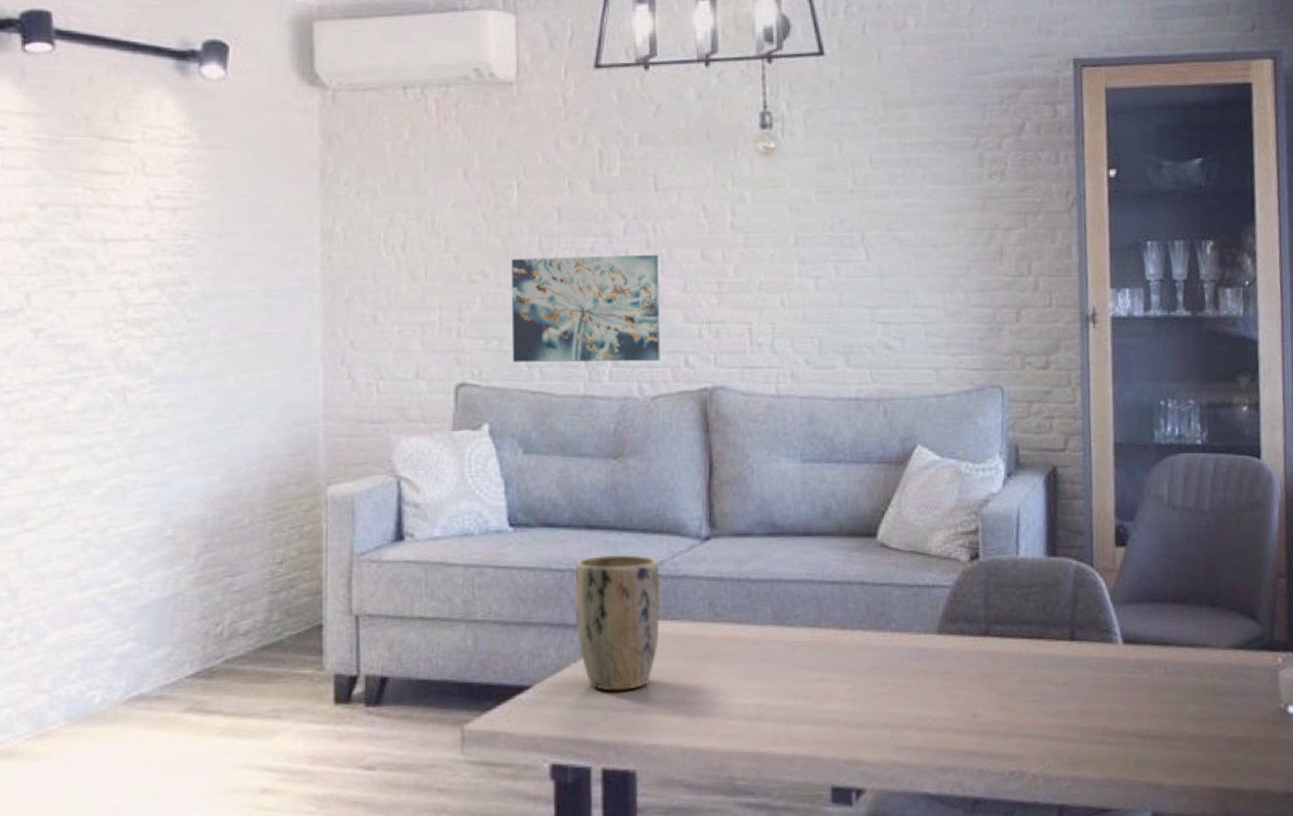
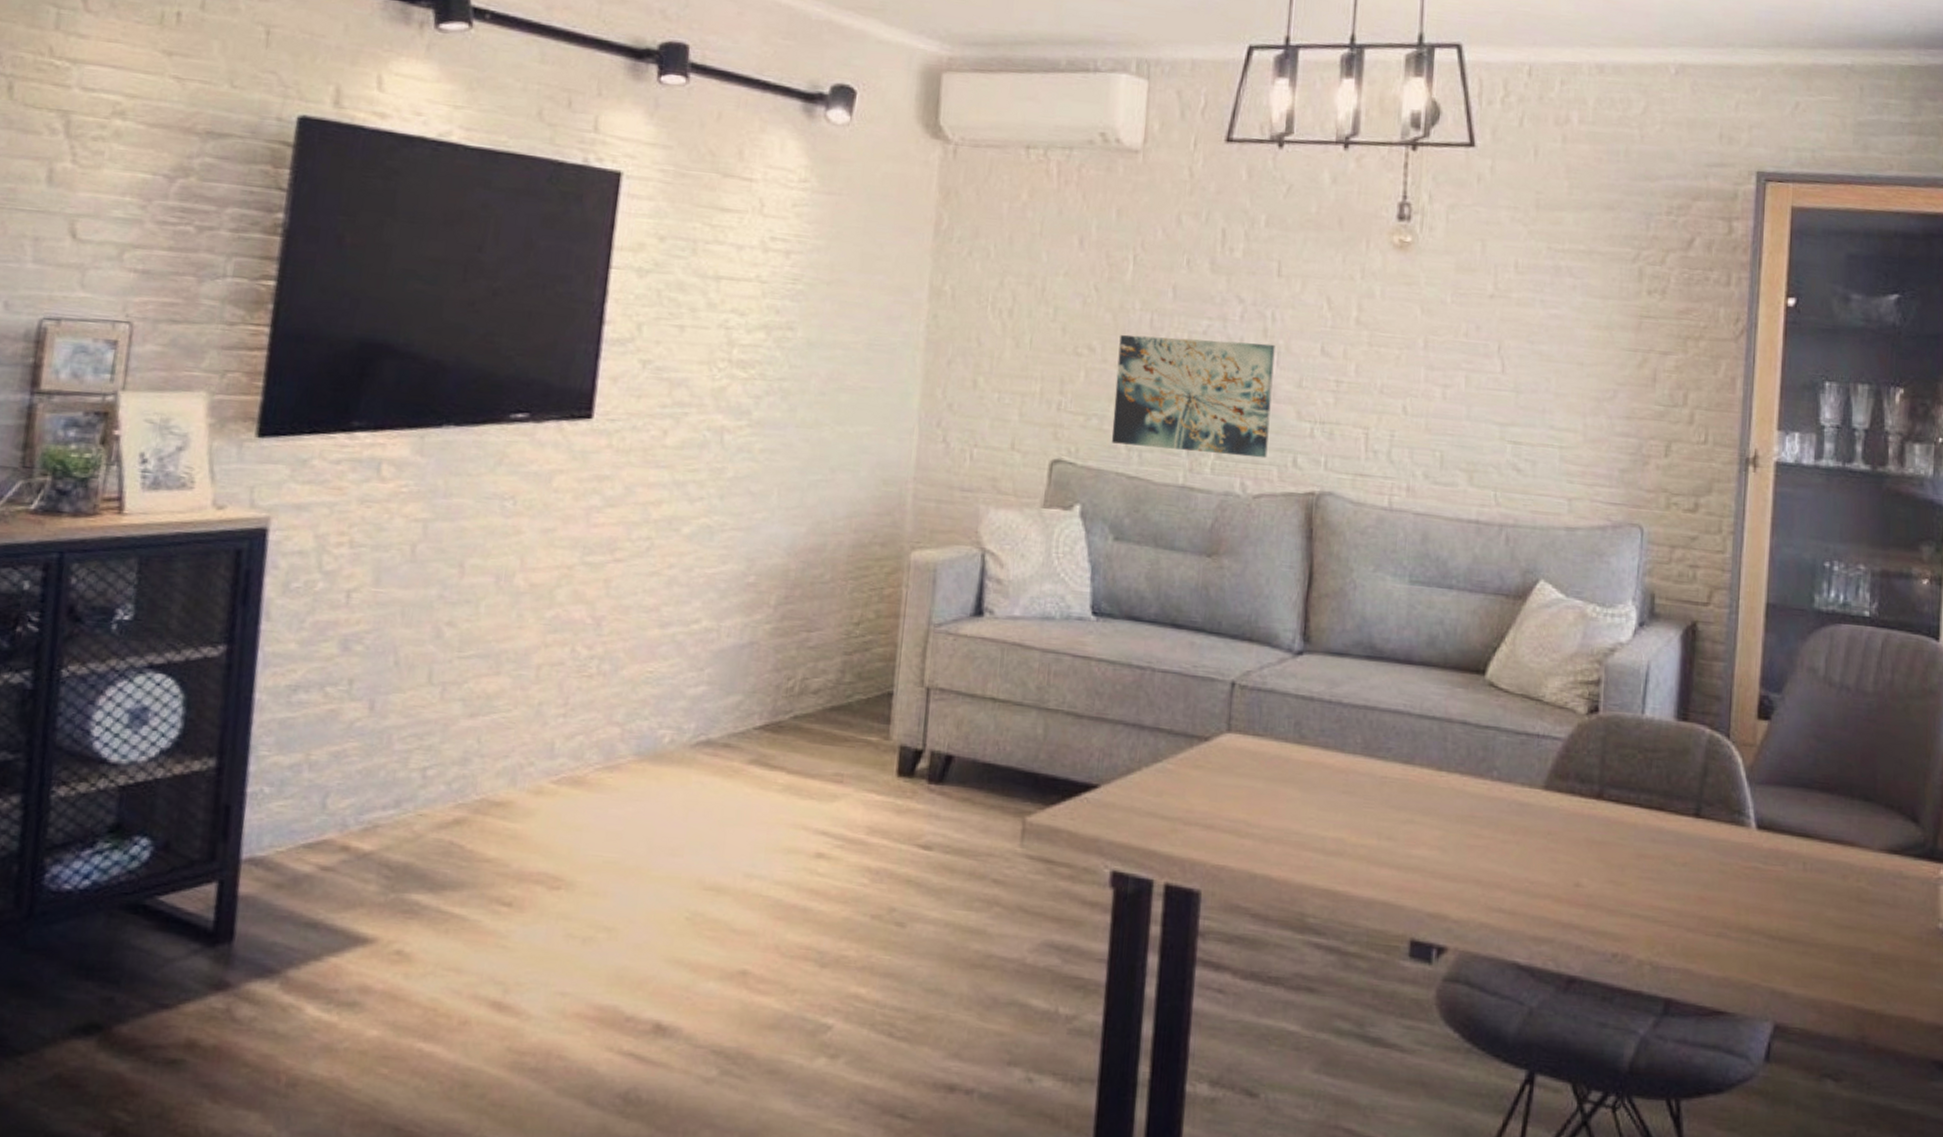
plant pot: present [574,555,661,691] -> none [1151,656,1246,804]

